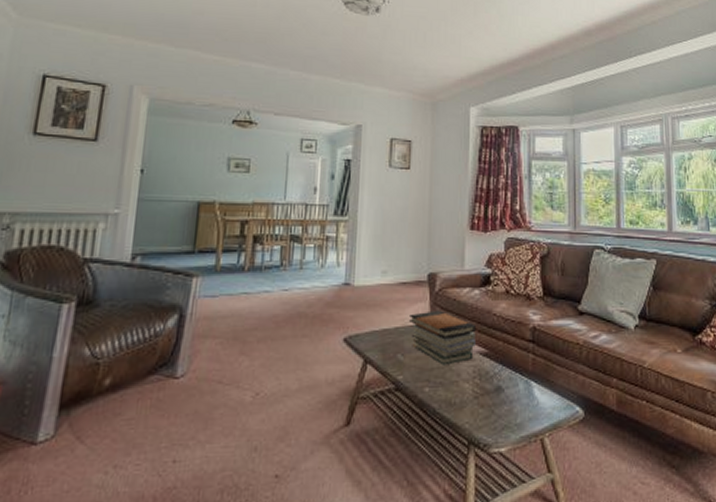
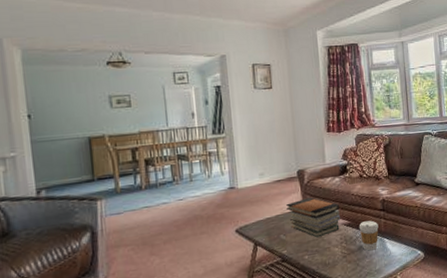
coffee cup: none [498,353,525,395] -> present [359,220,379,251]

